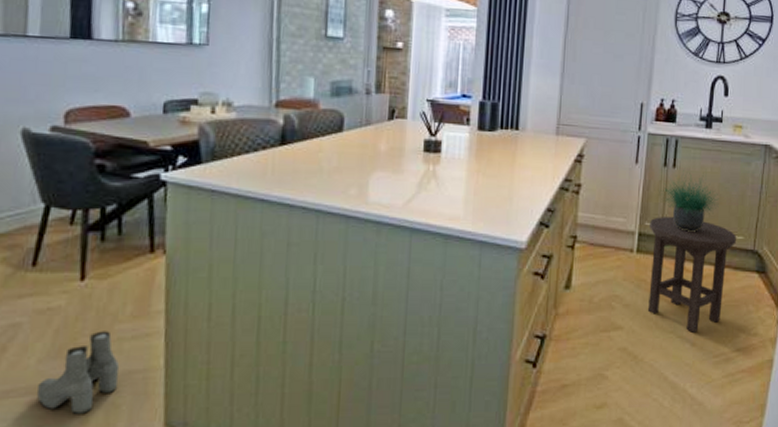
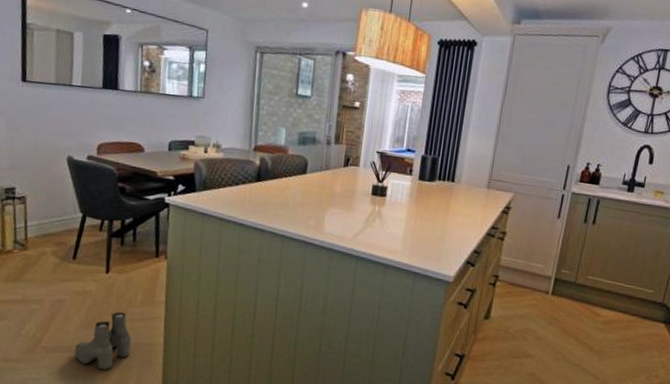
stool: present [648,217,736,332] -> none [558,266,647,368]
potted plant: present [660,170,719,232] -> none [578,227,634,282]

